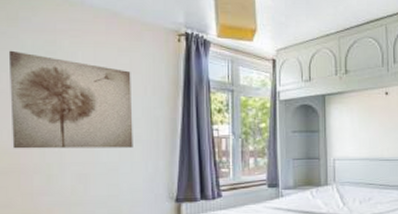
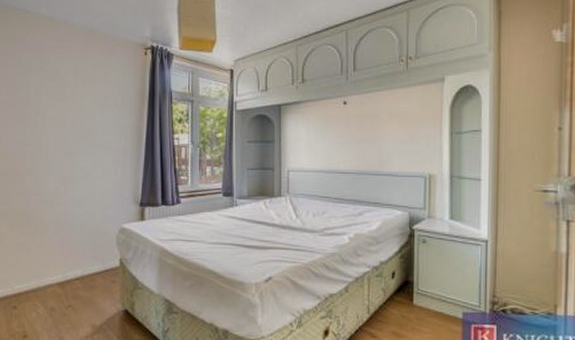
wall art: present [8,50,133,149] -> none [8,67,105,154]

